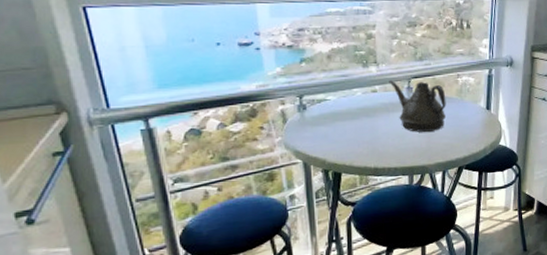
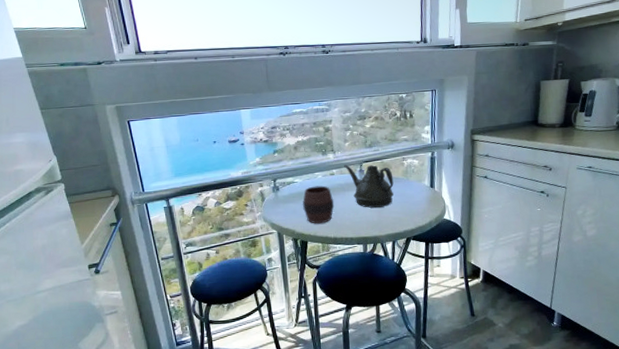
cup: none [335,105,376,152] -> present [302,185,335,224]

